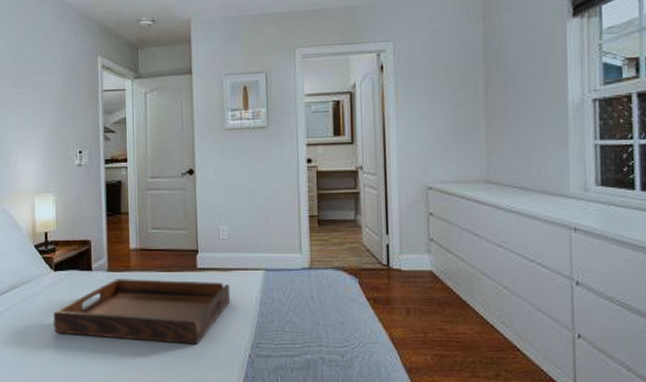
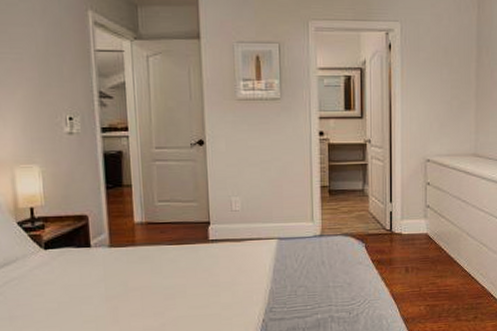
serving tray: present [53,279,231,344] -> none [46,252,244,316]

